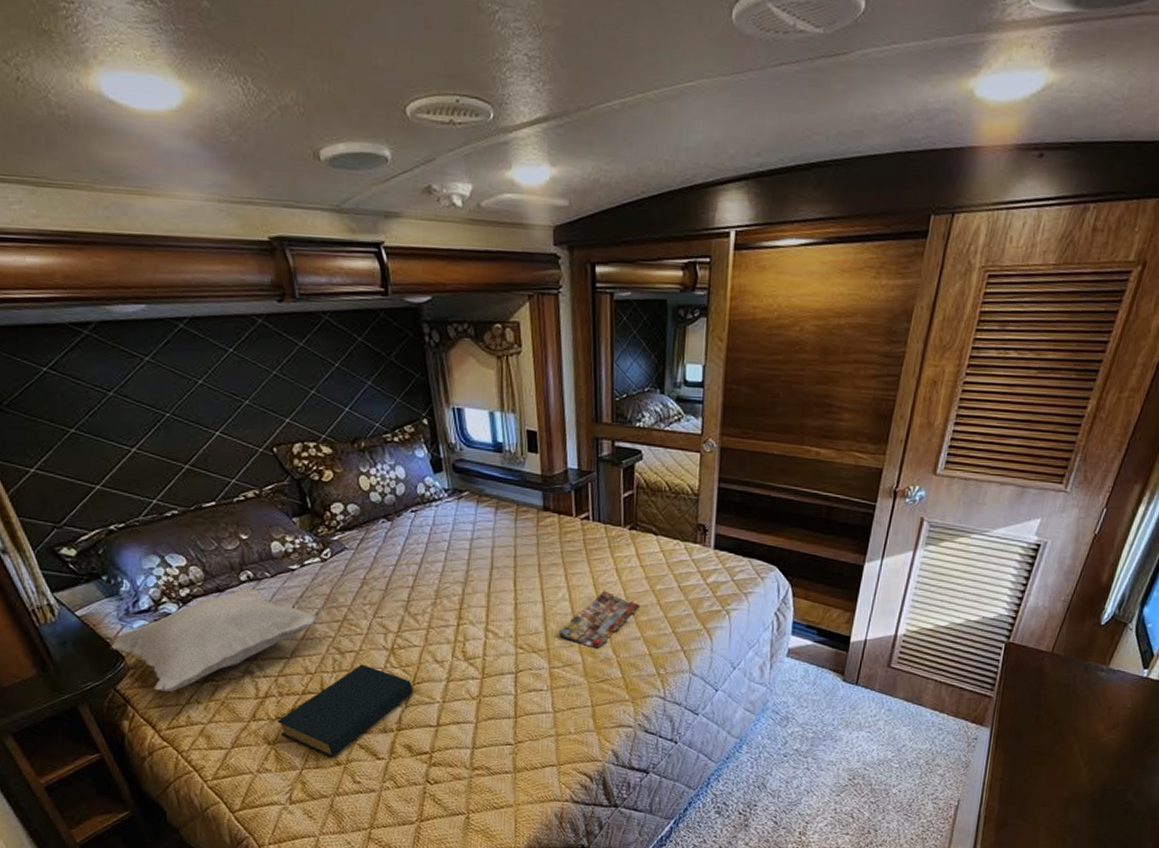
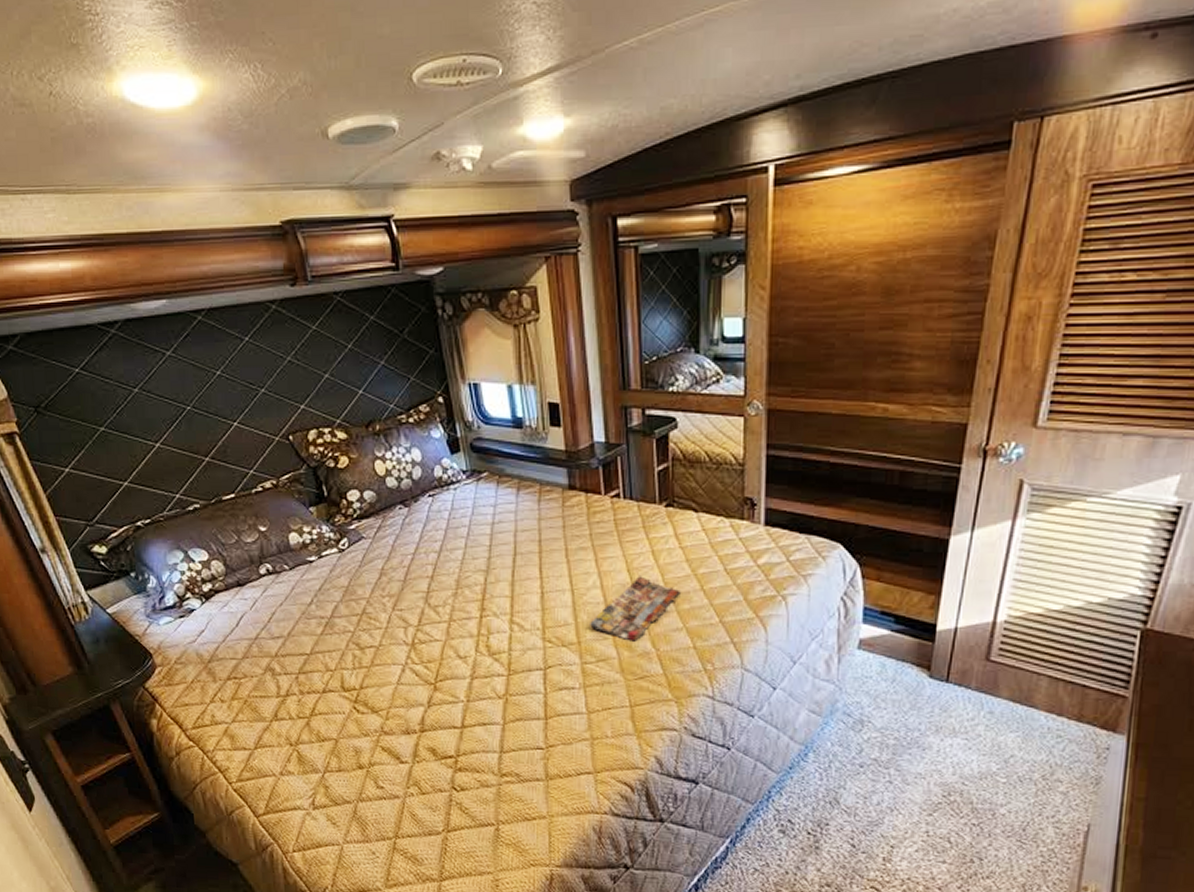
cushion: present [110,588,318,692] -> none [139,581,337,690]
hardback book: present [277,664,412,758] -> none [299,660,435,761]

